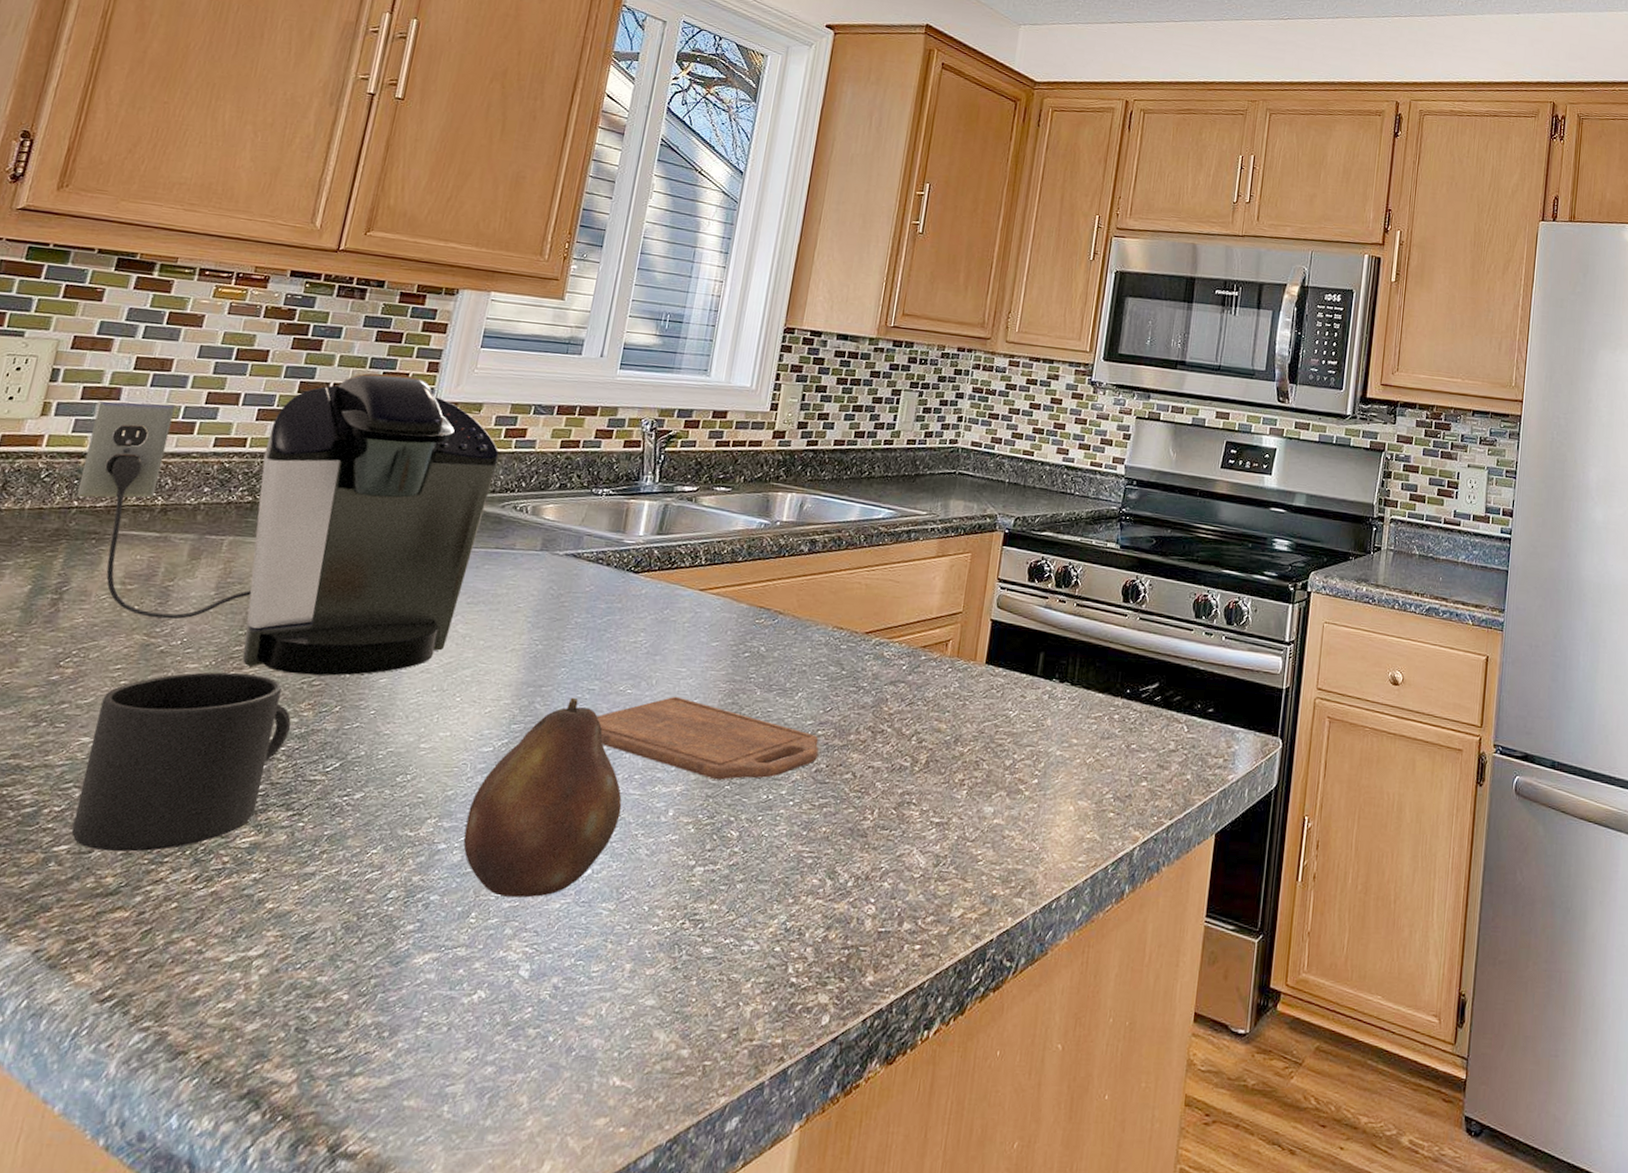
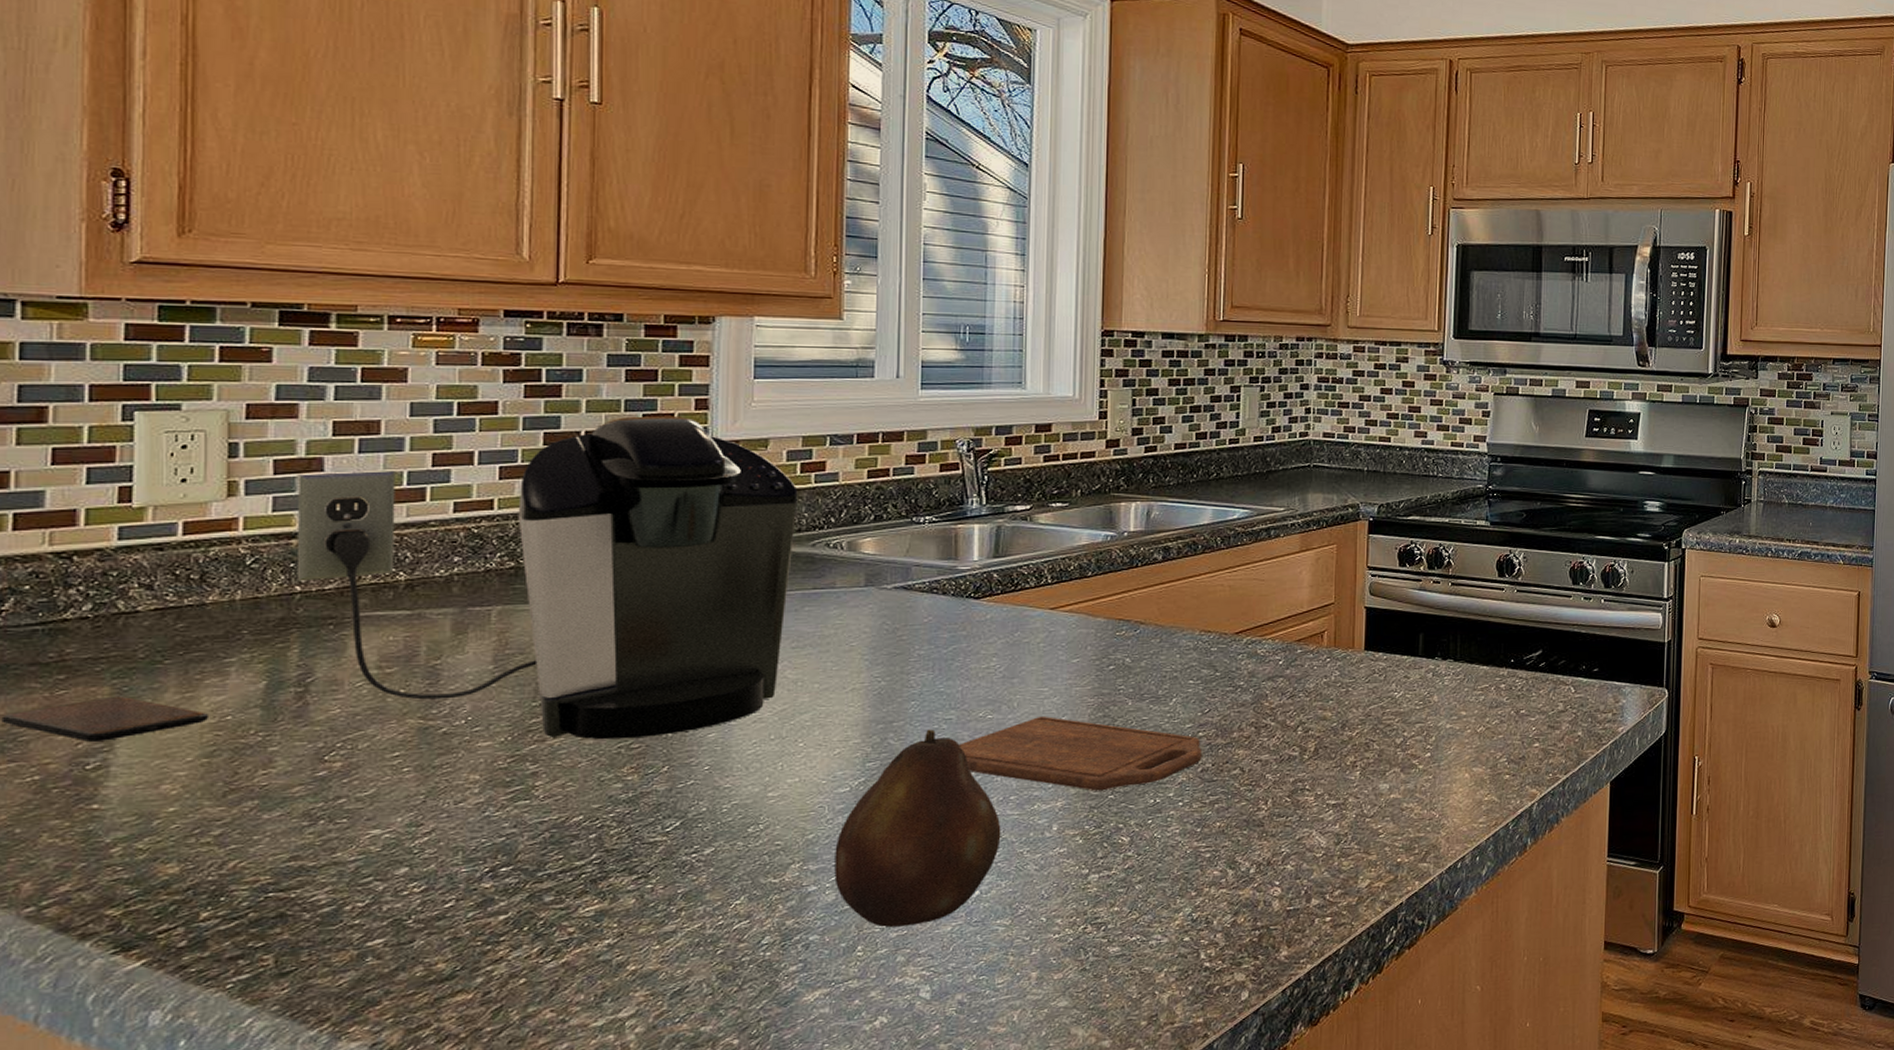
mug: present [71,672,291,852] -> none [383,745,616,939]

